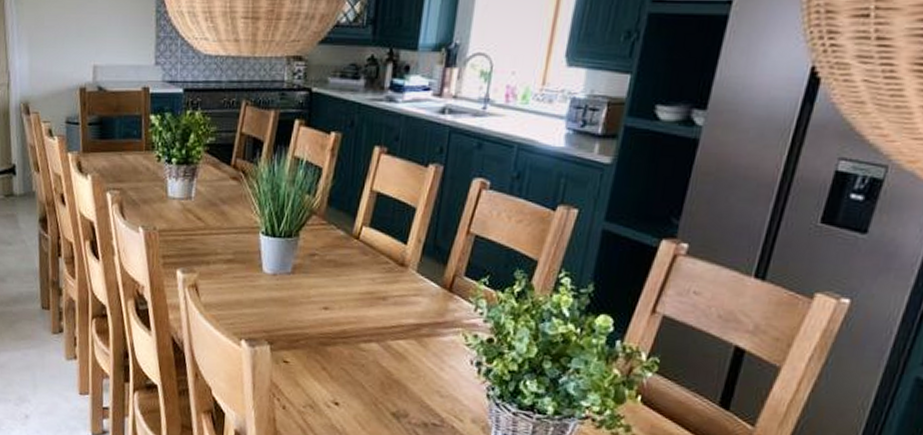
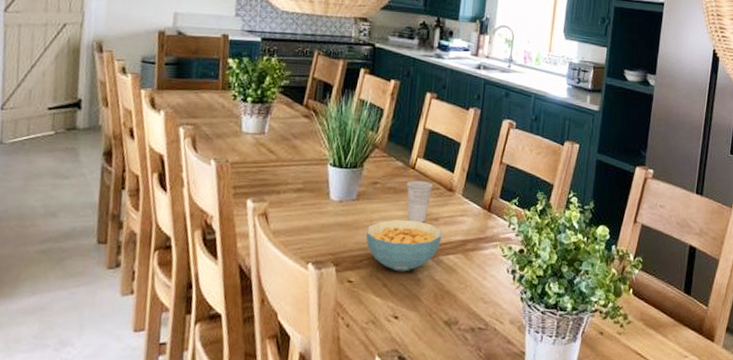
cereal bowl: none [302,296,391,356] -> present [365,219,442,272]
cup: none [349,253,382,302] -> present [406,181,434,223]

